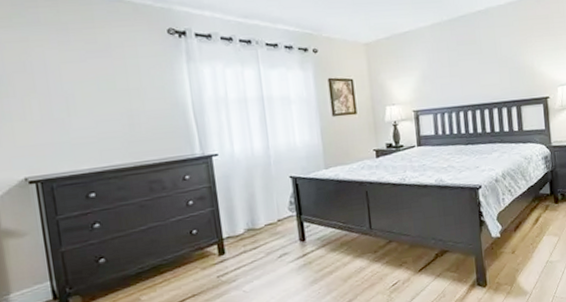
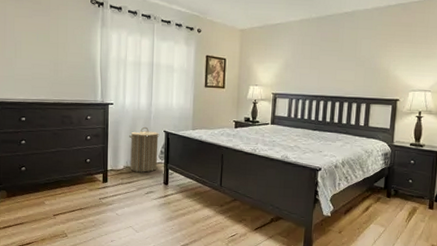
laundry hamper: none [245,175,289,234] -> present [129,126,160,173]

